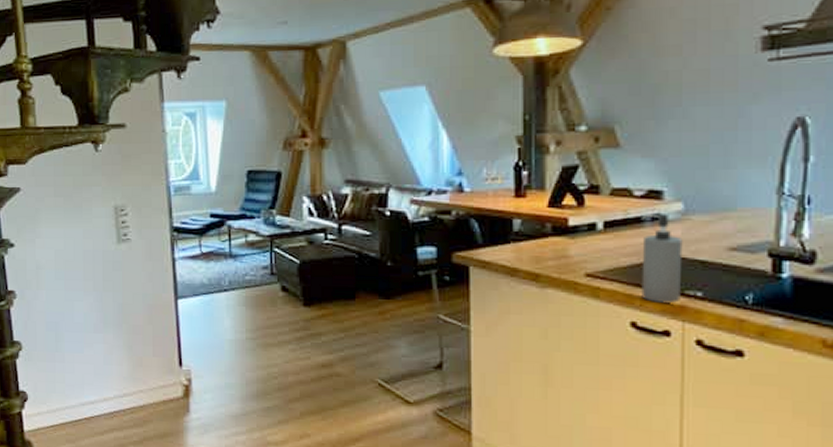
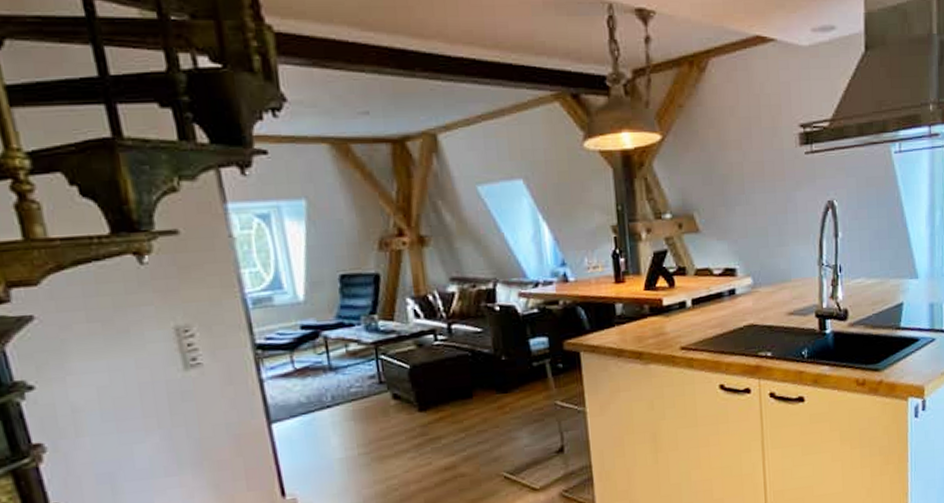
soap dispenser: present [640,214,683,303] -> none [720,288,756,366]

